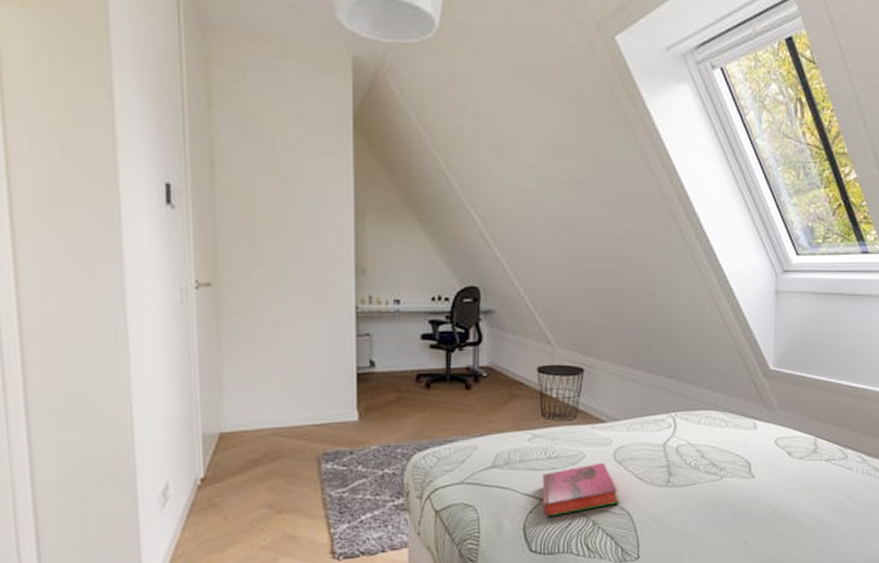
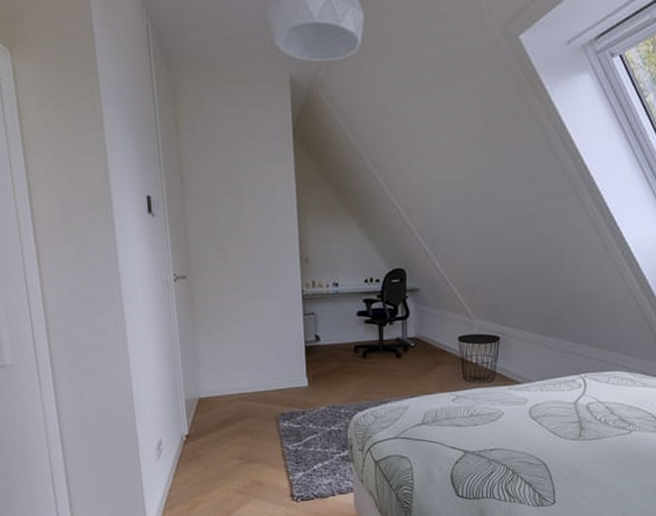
hardback book: present [542,462,621,517] -> none [466,419,537,467]

